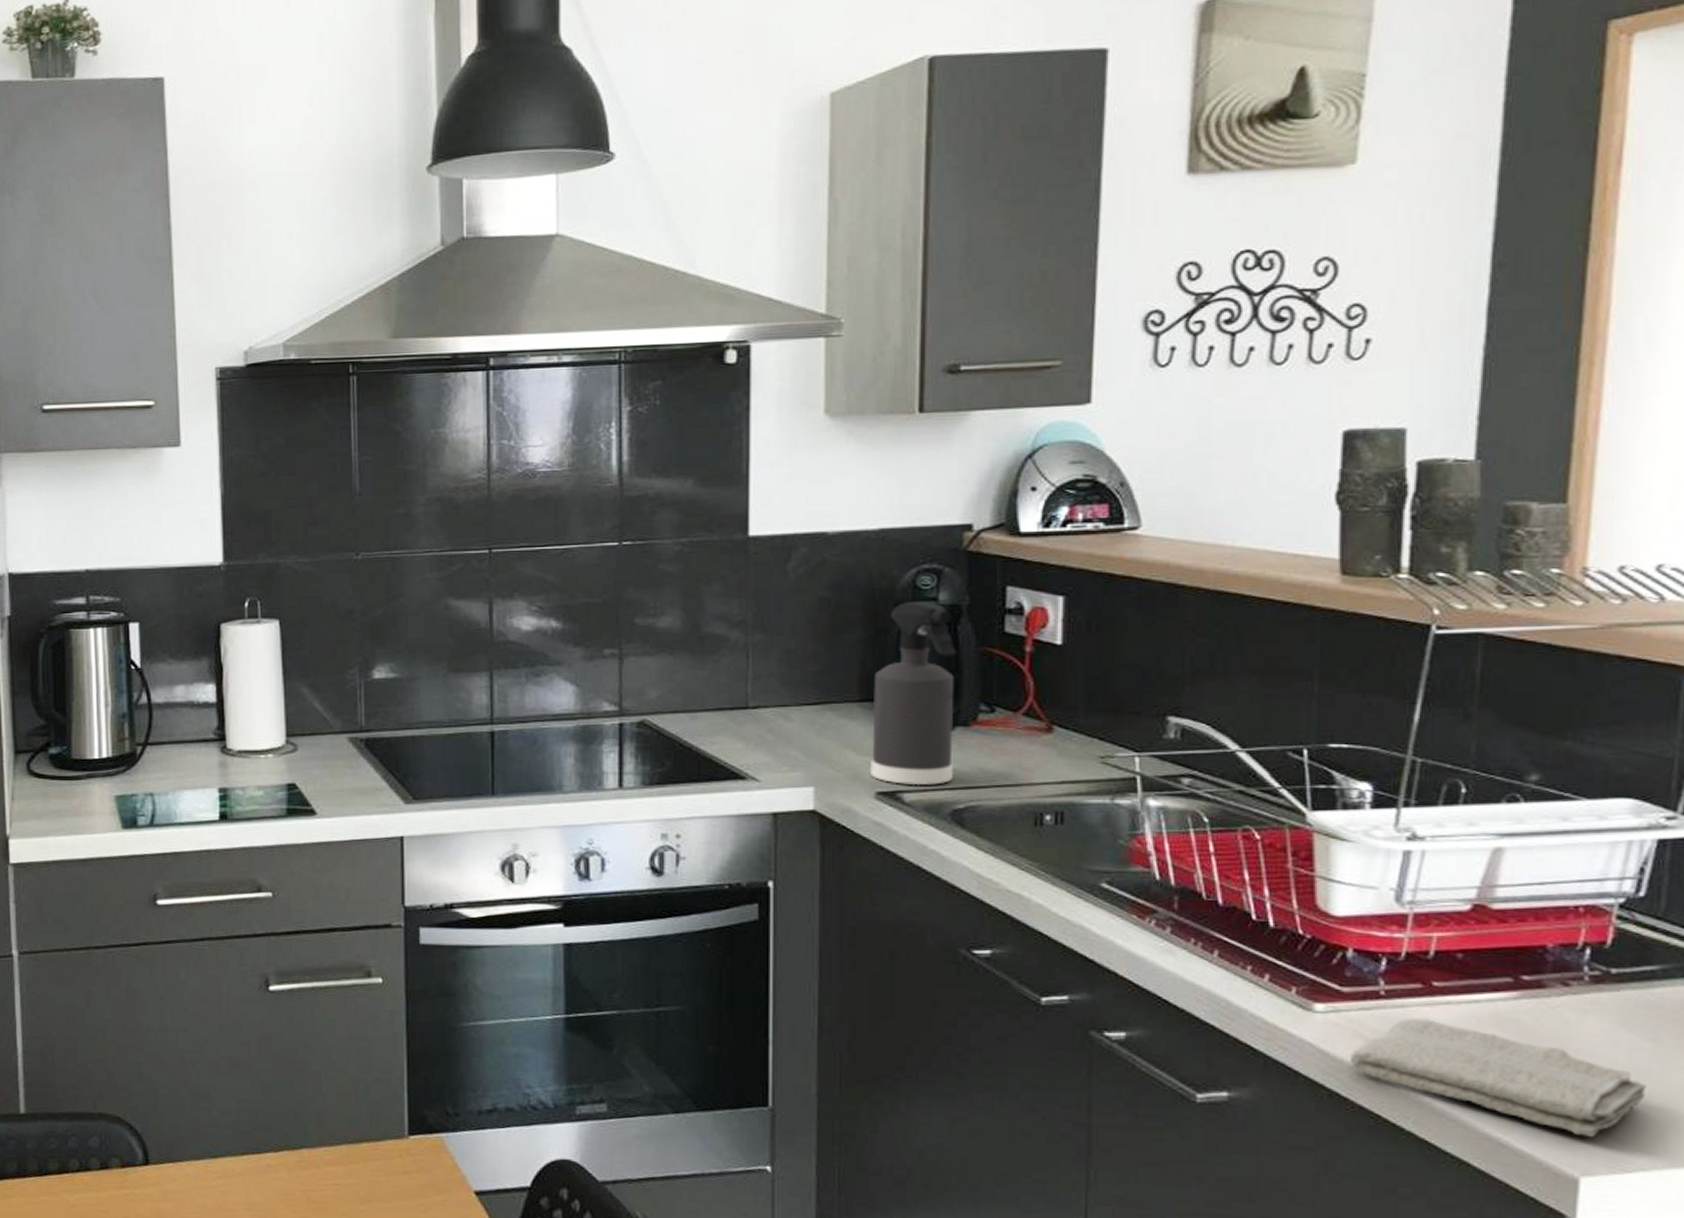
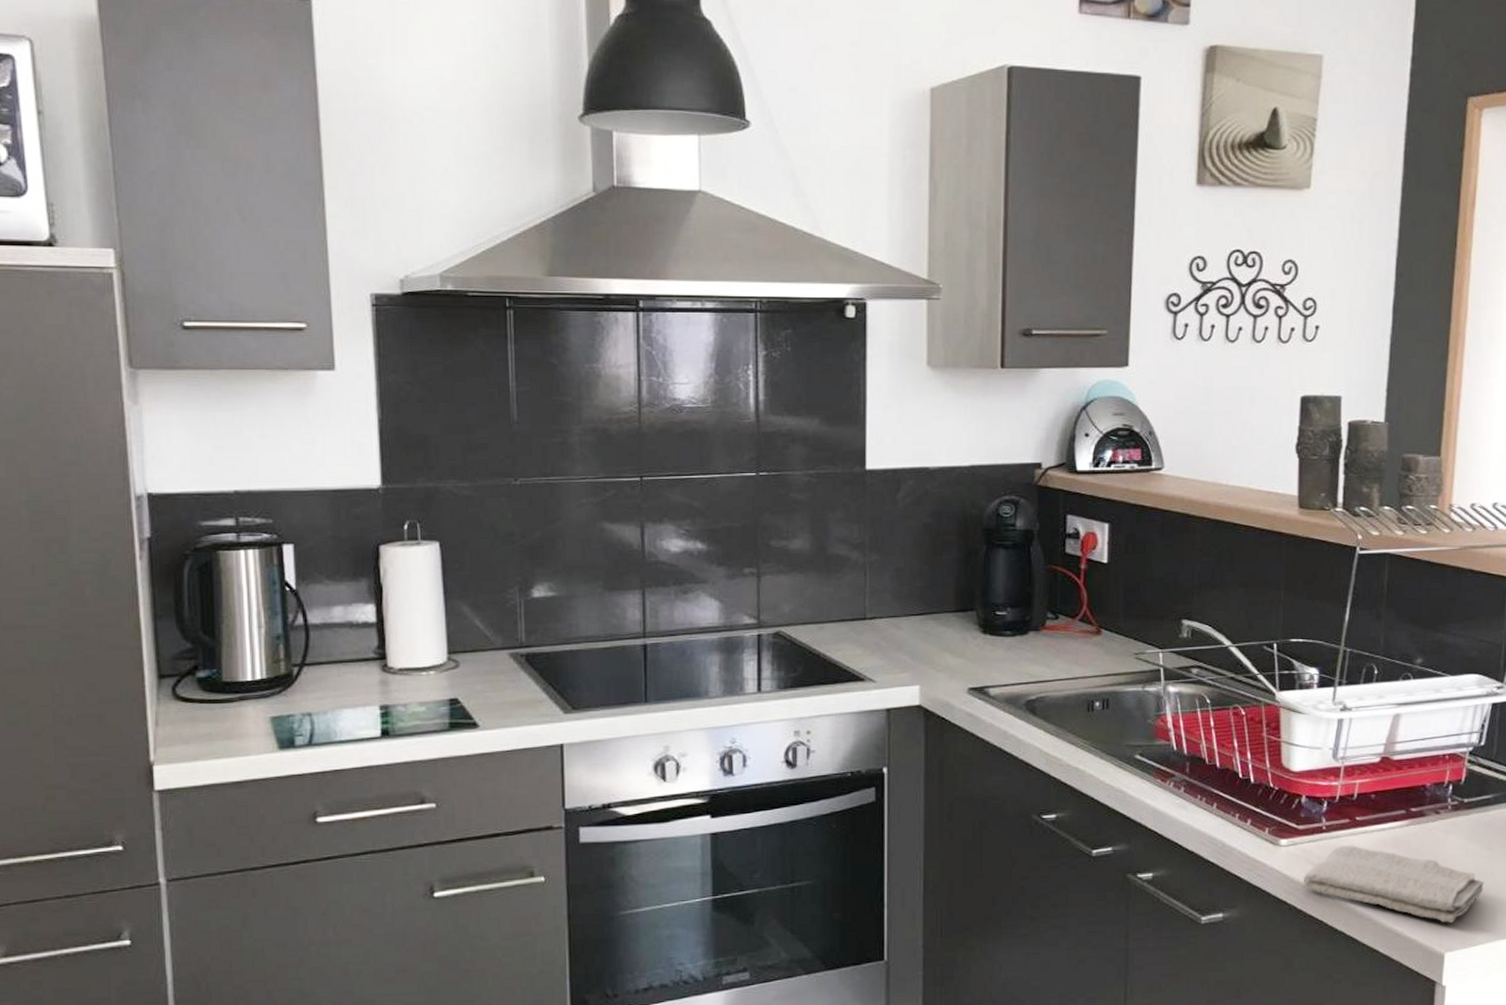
spray bottle: present [870,600,956,785] -> none [964,526,1029,681]

